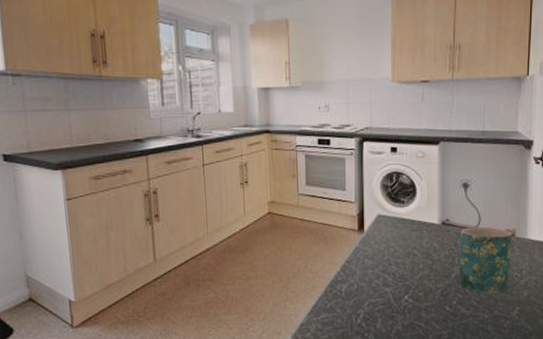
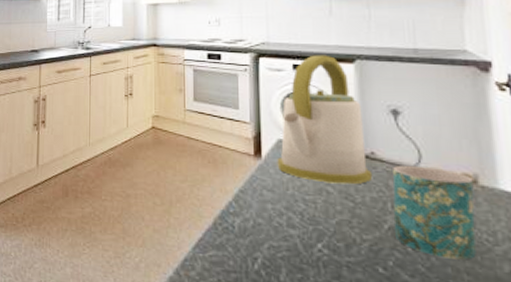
kettle: none [376,138,447,248] -> present [277,55,373,184]

